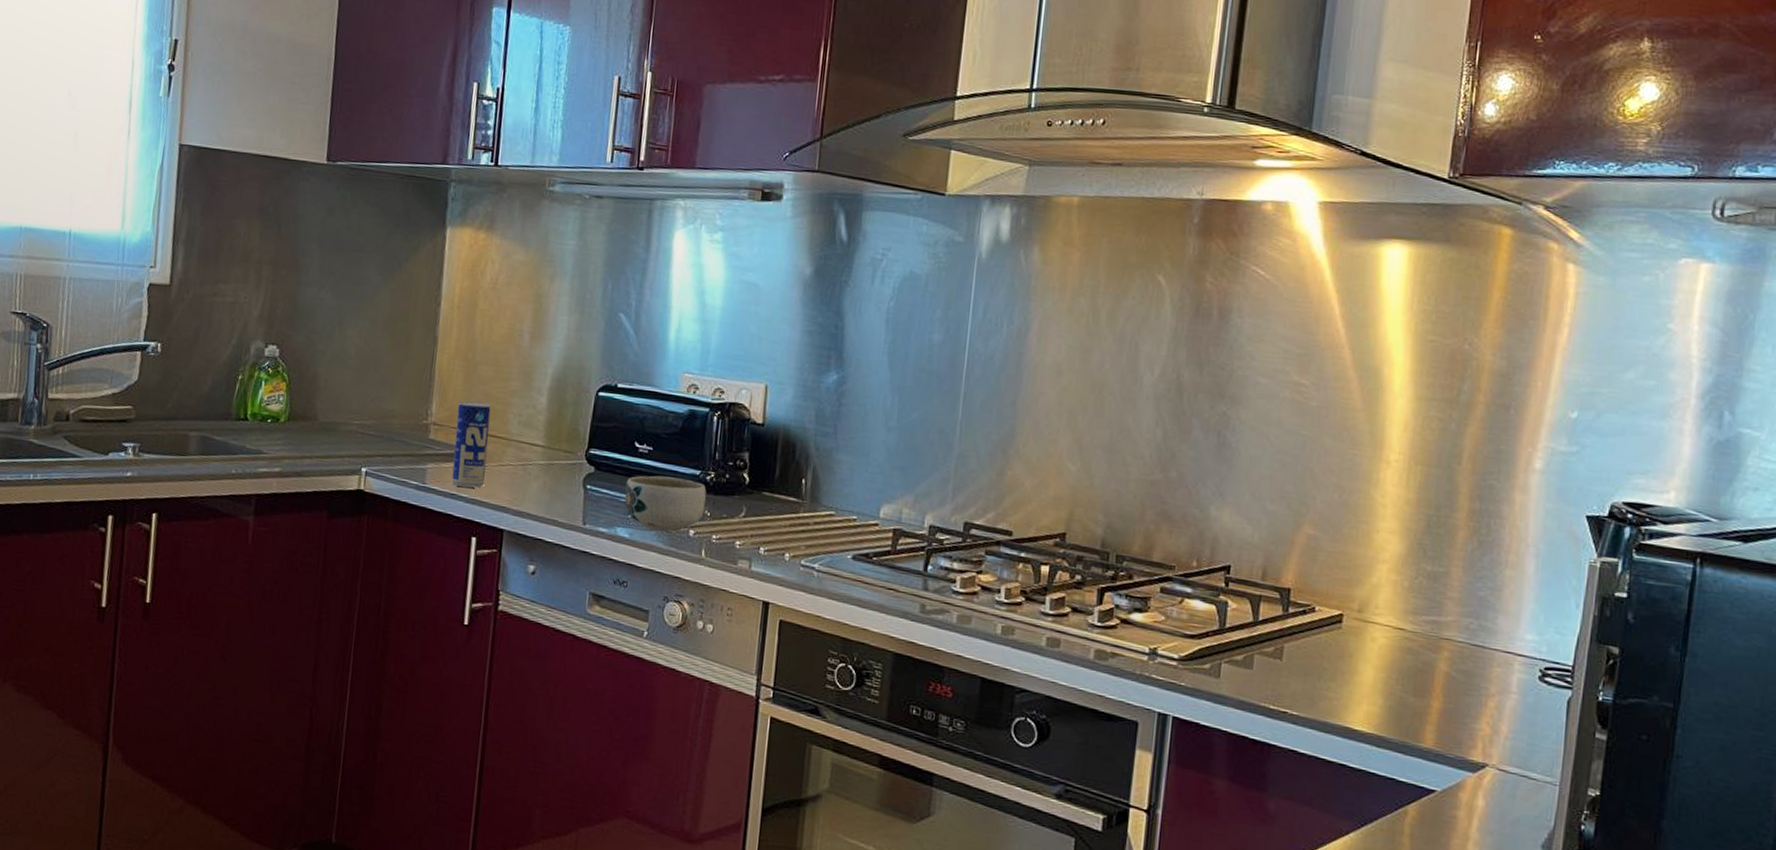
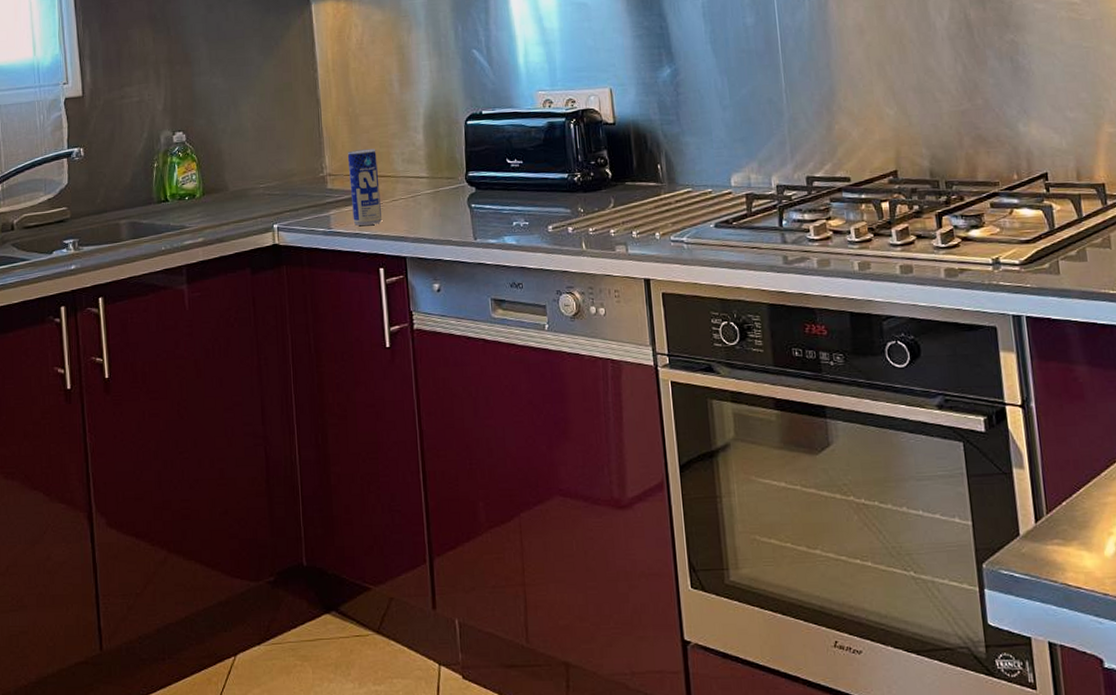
bowl: present [624,475,707,533] -> none [505,183,578,234]

